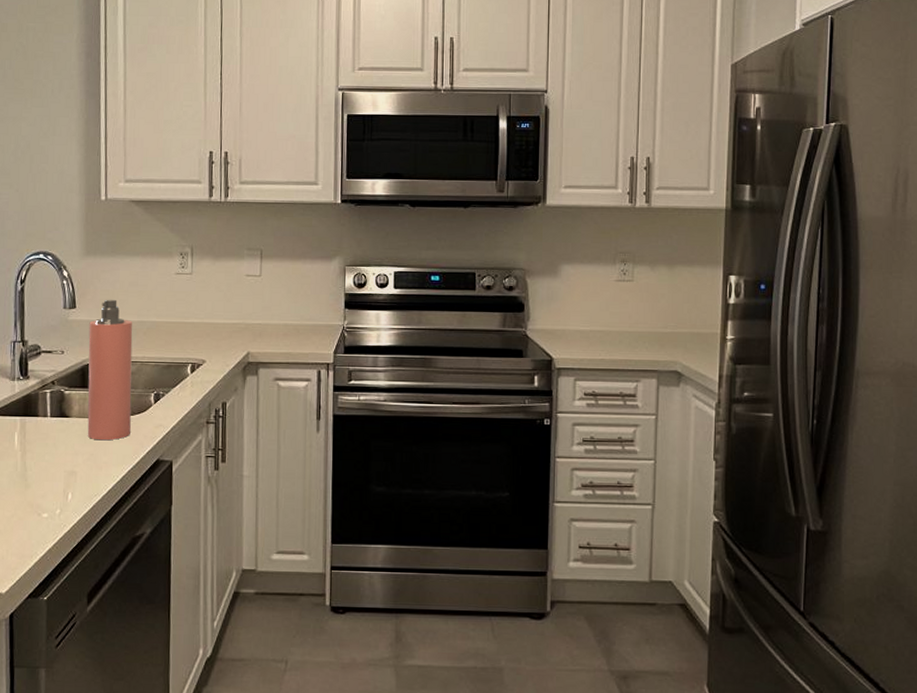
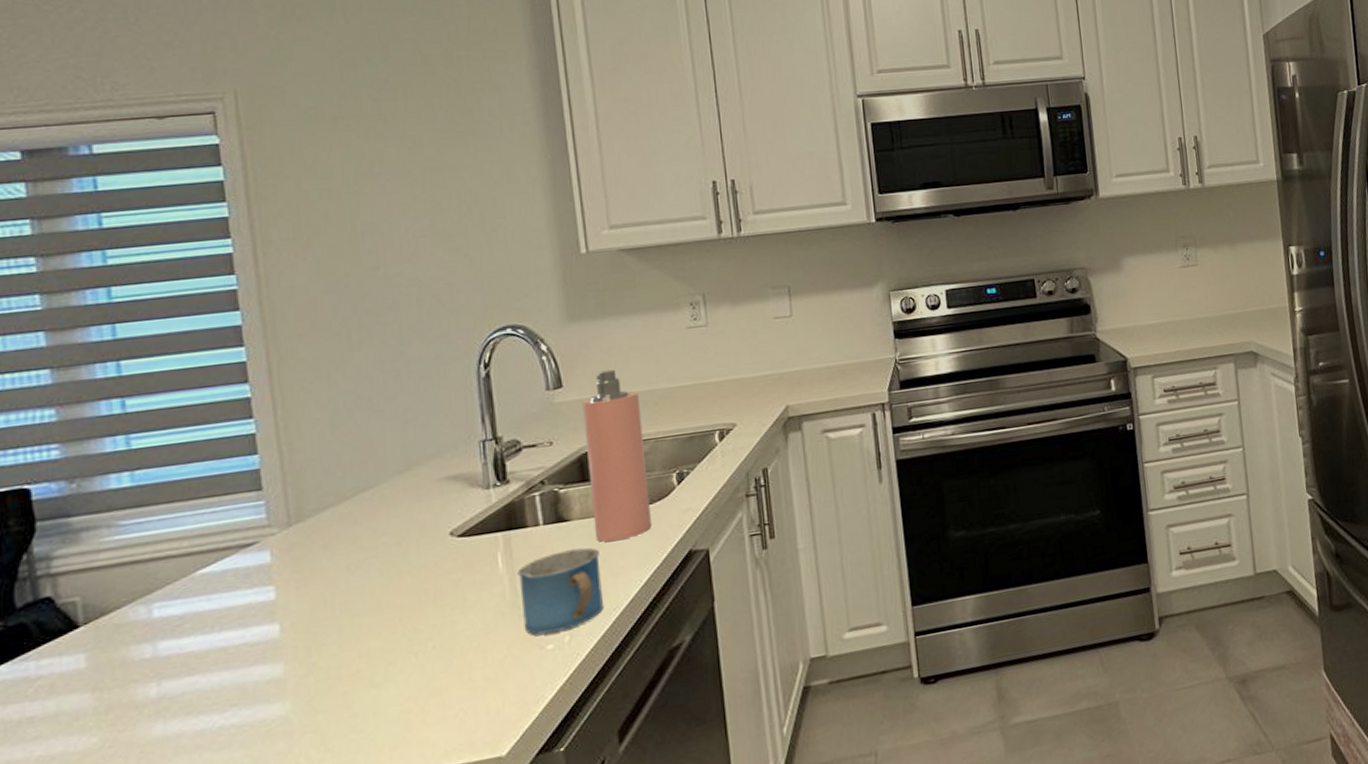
mug: none [27,441,89,505] -> present [517,547,603,635]

